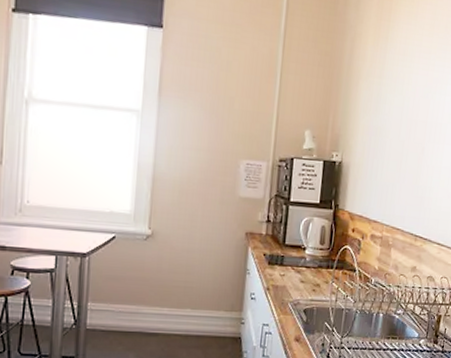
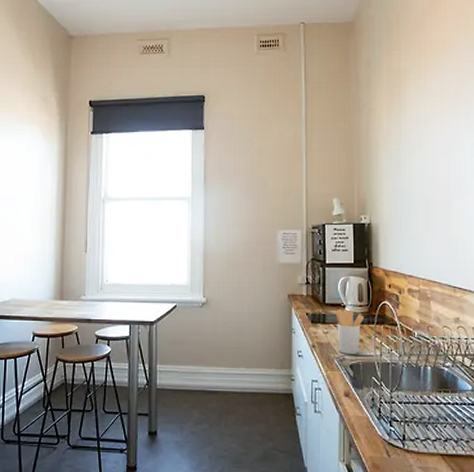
utensil holder: none [294,251,323,300] -> present [336,309,364,355]

